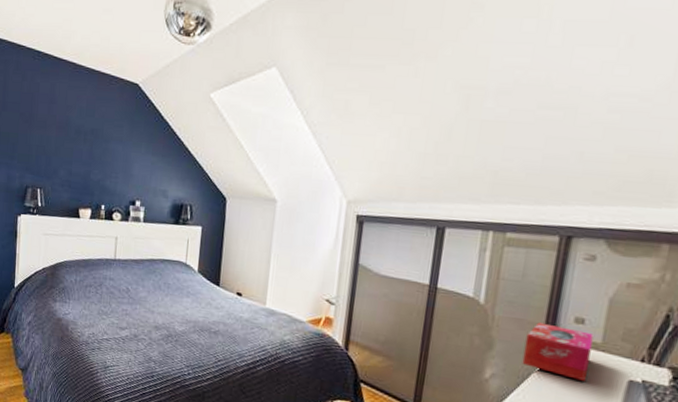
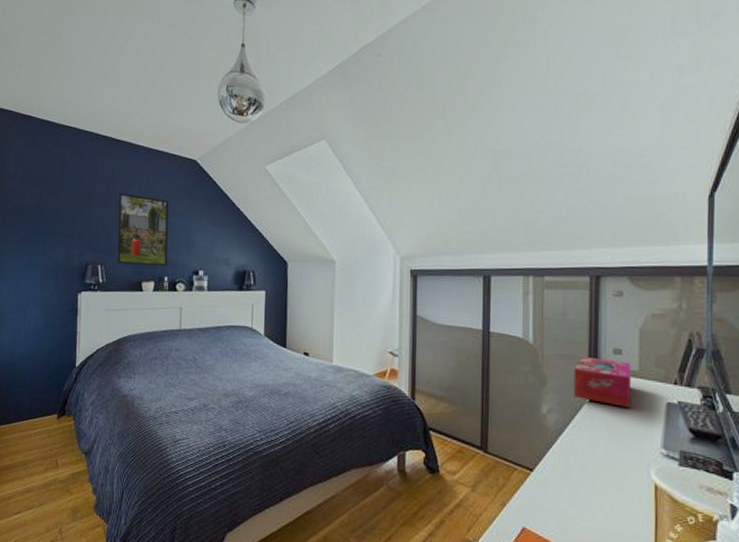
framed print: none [56,115,109,195] -> present [117,193,169,267]

